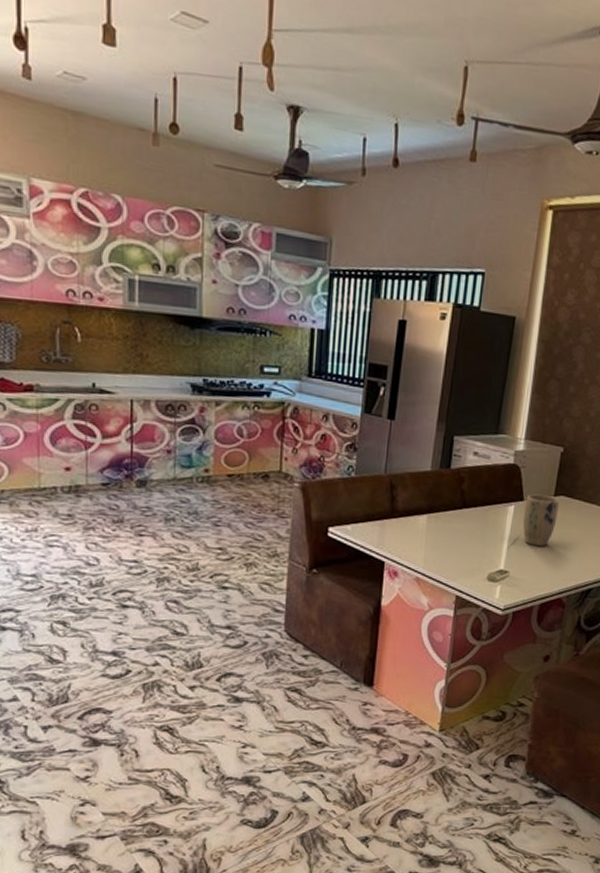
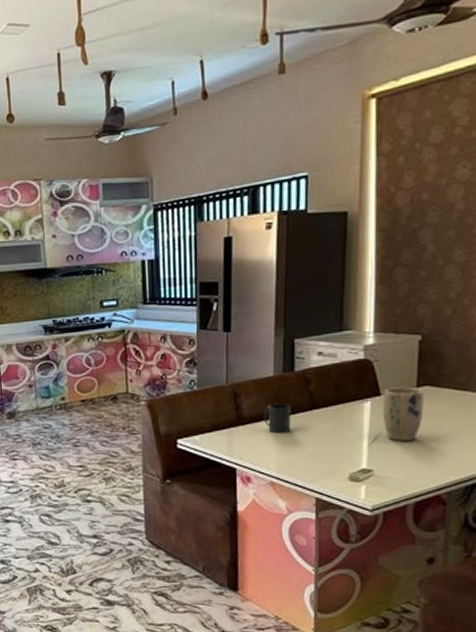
mug: none [416,499,443,530] -> present [263,403,291,434]

